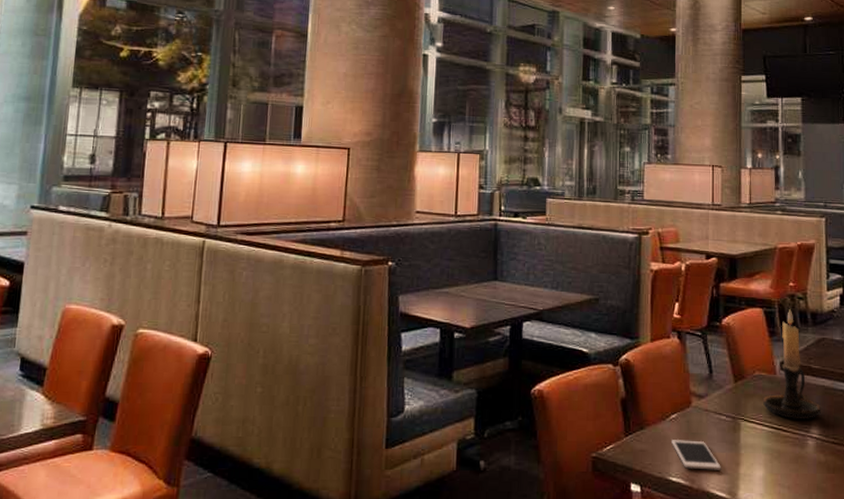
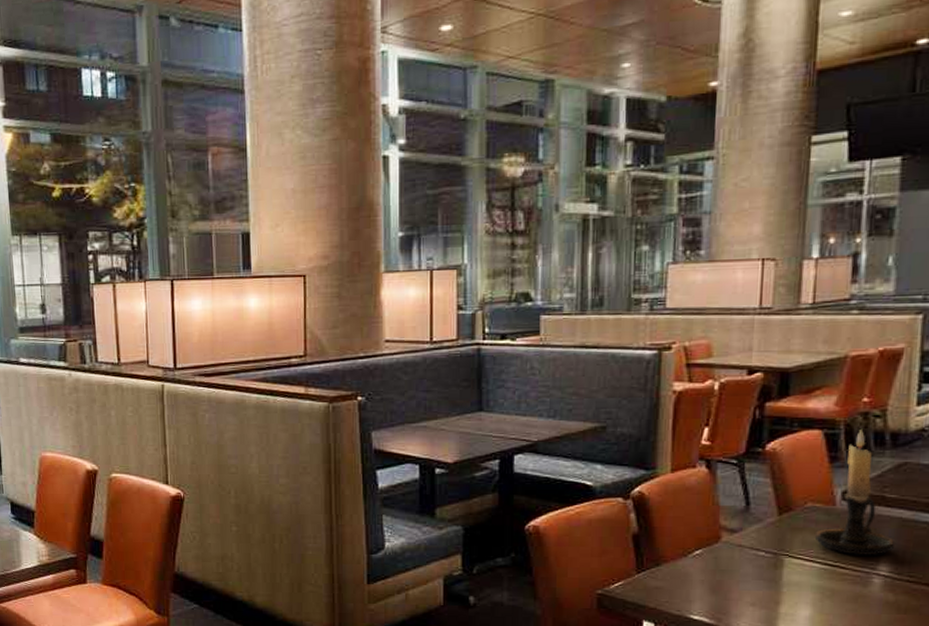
cell phone: present [672,440,721,470] -> none [694,577,756,609]

